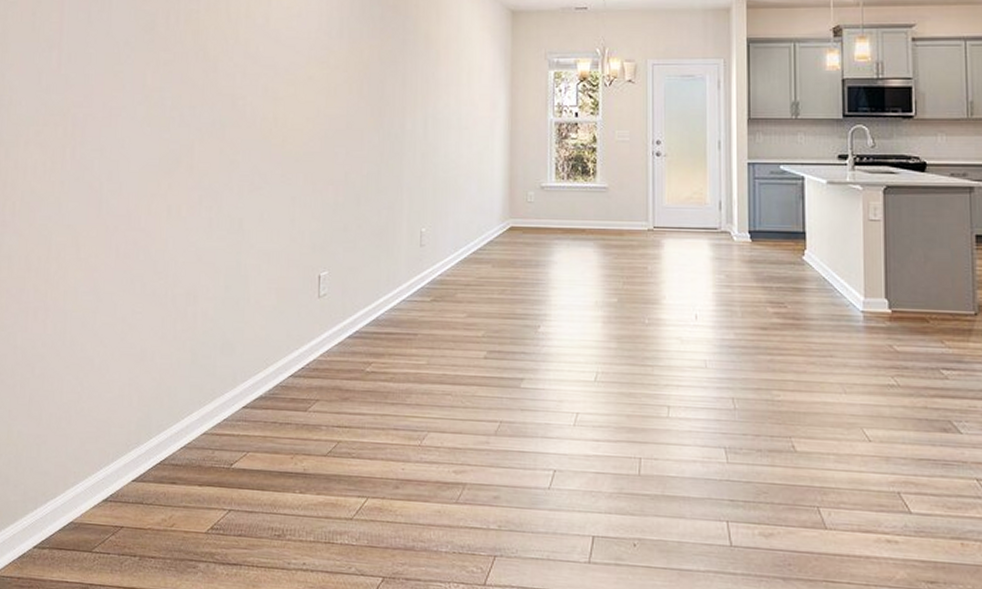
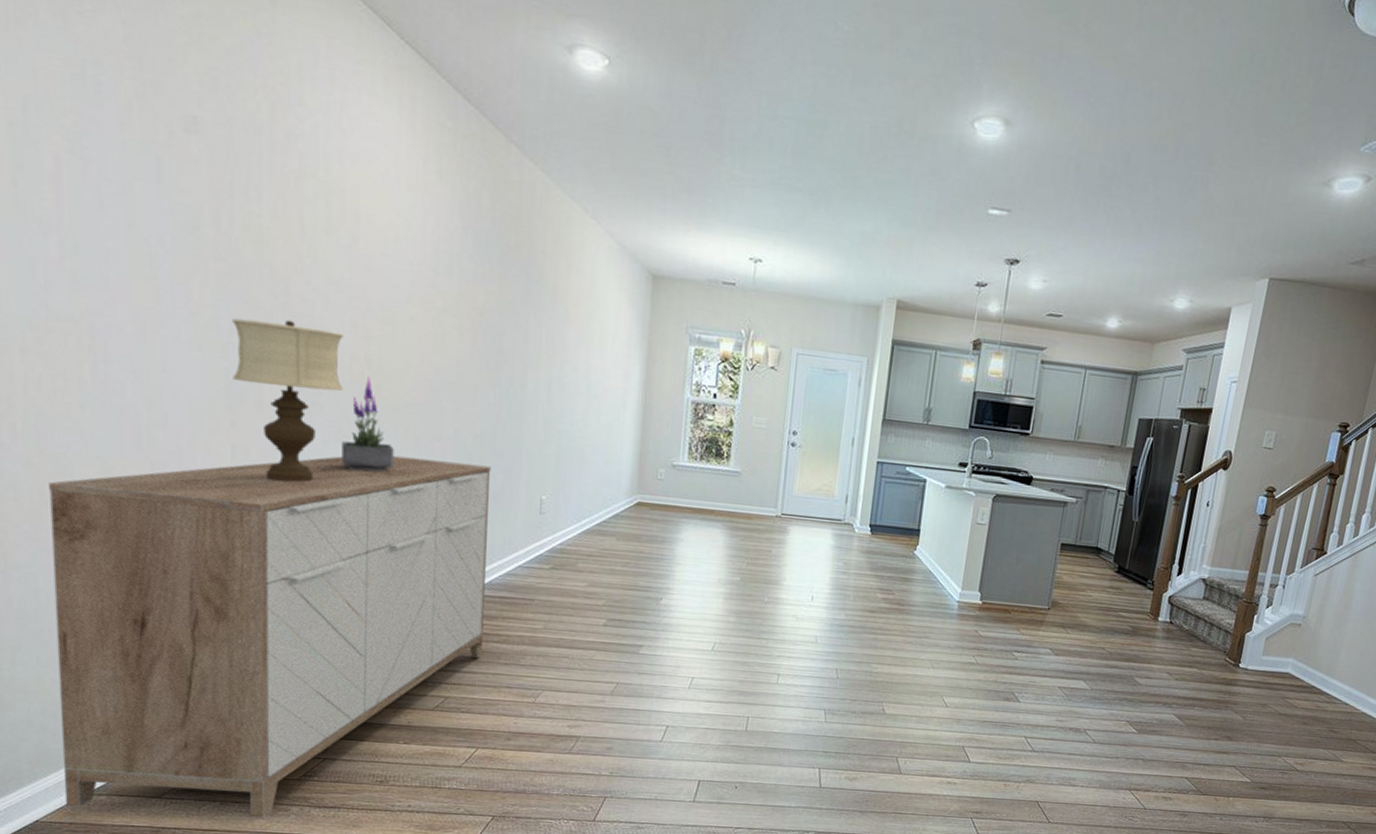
sideboard: none [16,202,377,575] -> present [47,456,491,818]
table lamp: none [172,92,258,235] -> present [232,318,345,483]
potted plant: none [252,133,295,219] -> present [342,376,394,472]

